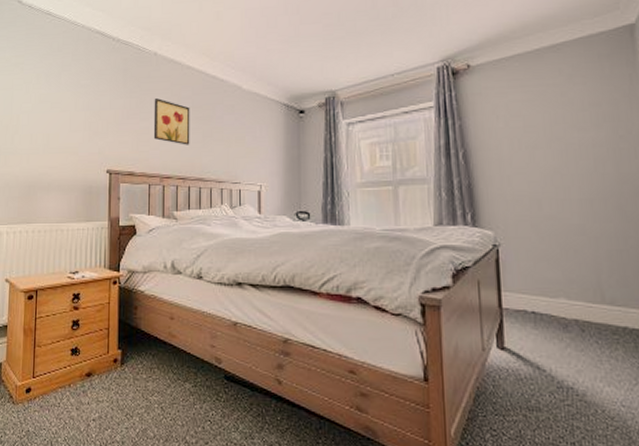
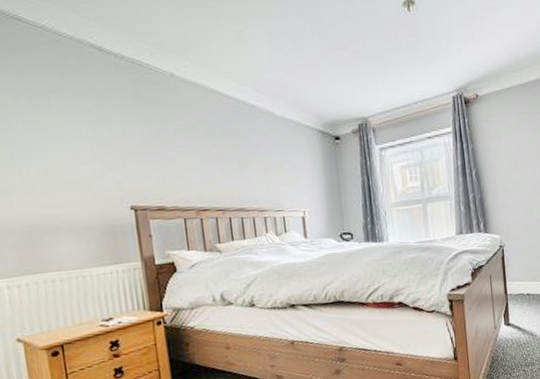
wall art: present [153,98,190,145] -> none [177,125,226,176]

